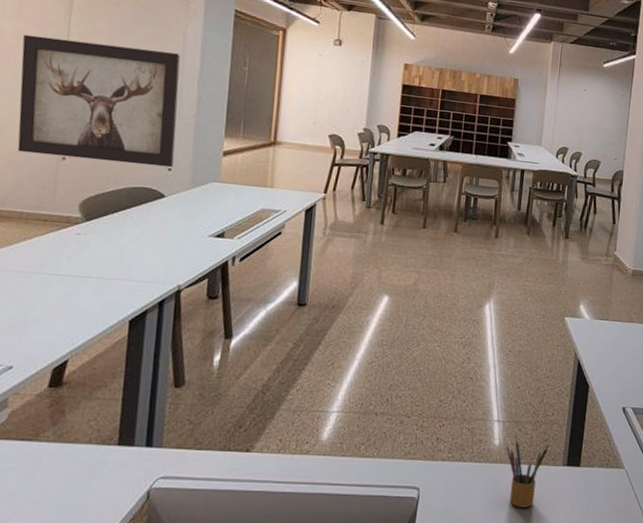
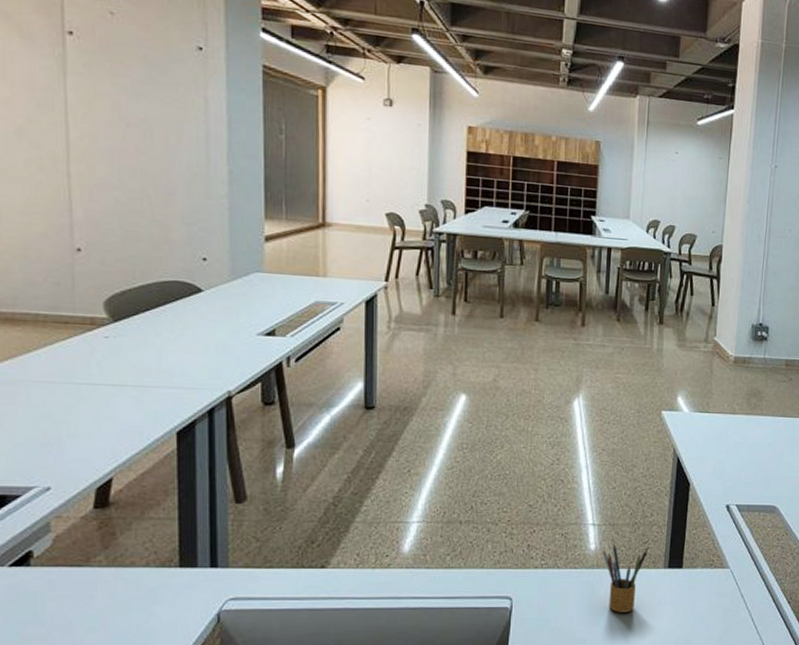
wall art: present [17,34,181,168] -> none [12,101,208,257]

